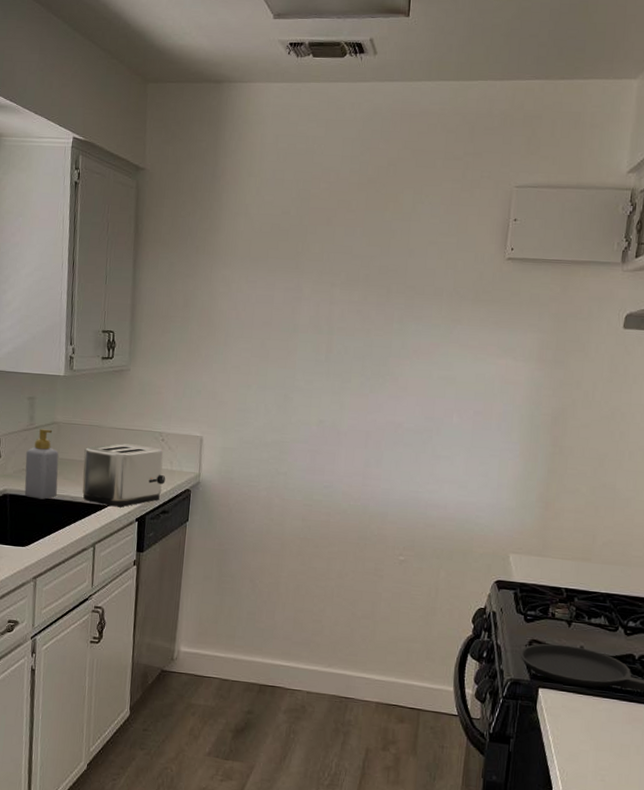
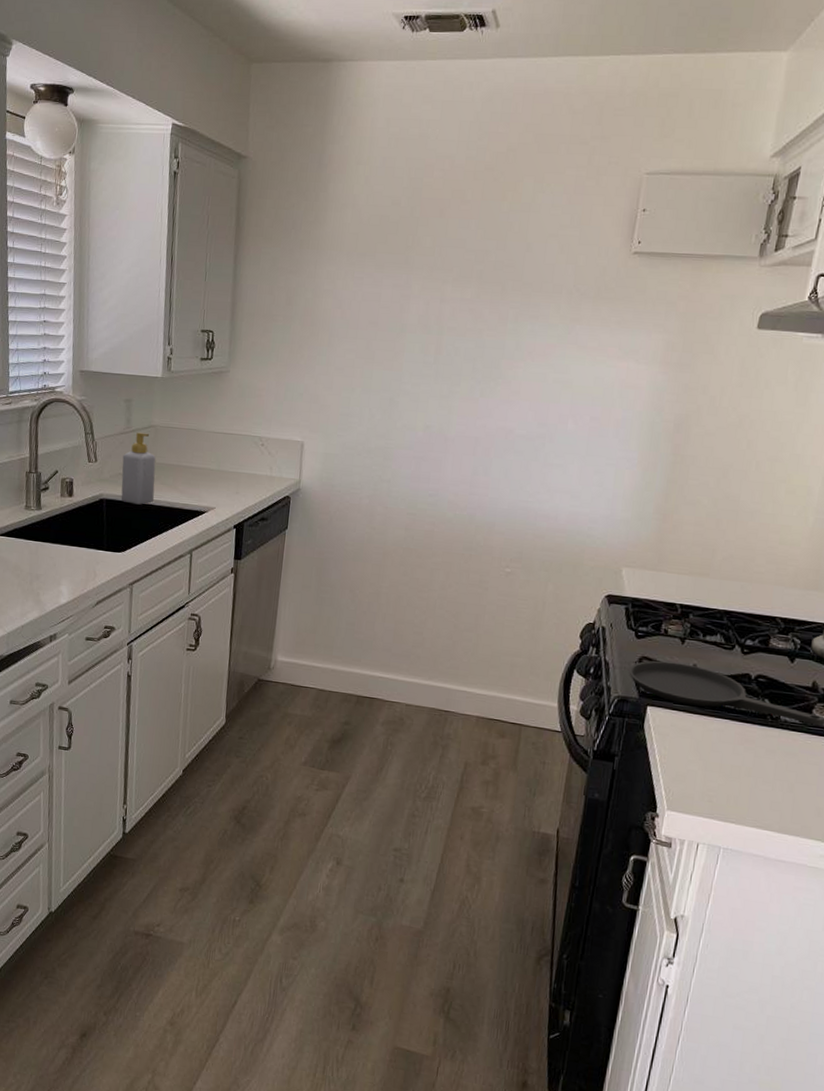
toaster: present [82,443,166,508] -> none [179,448,265,514]

